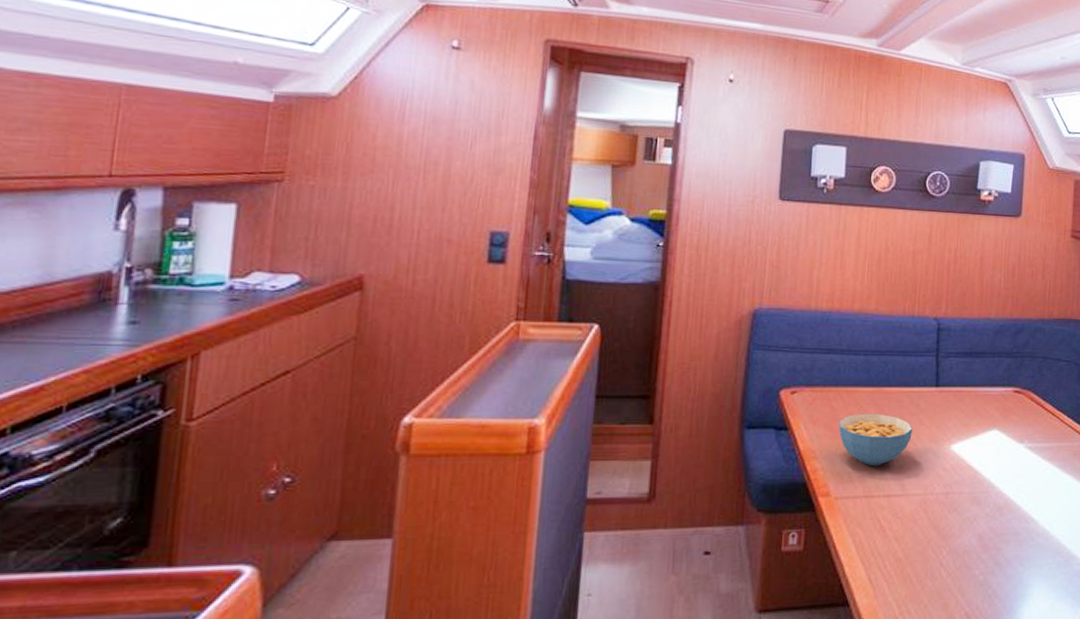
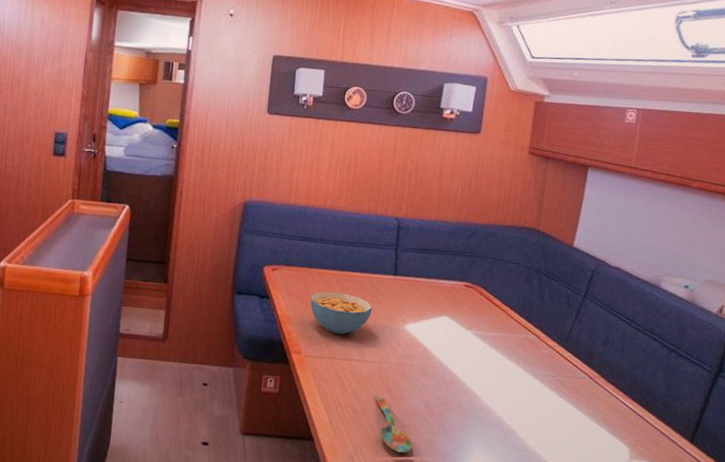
spoon: none [919,534,966,603] -> present [373,393,413,453]

